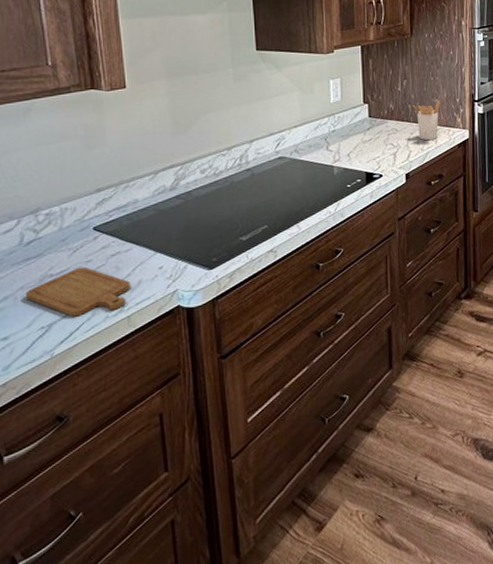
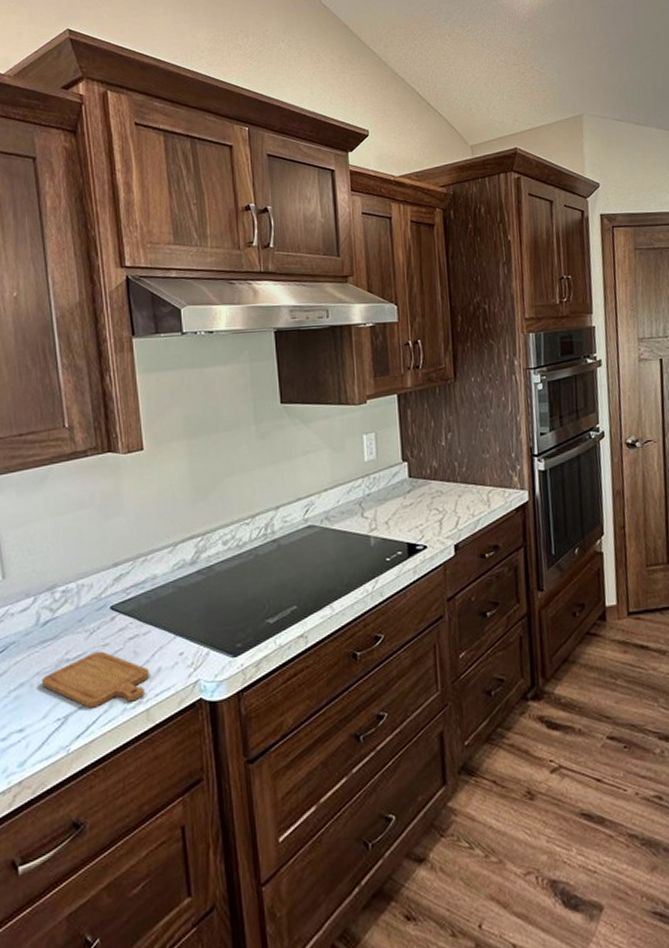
utensil holder: present [412,99,441,141] -> none [459,455,493,505]

